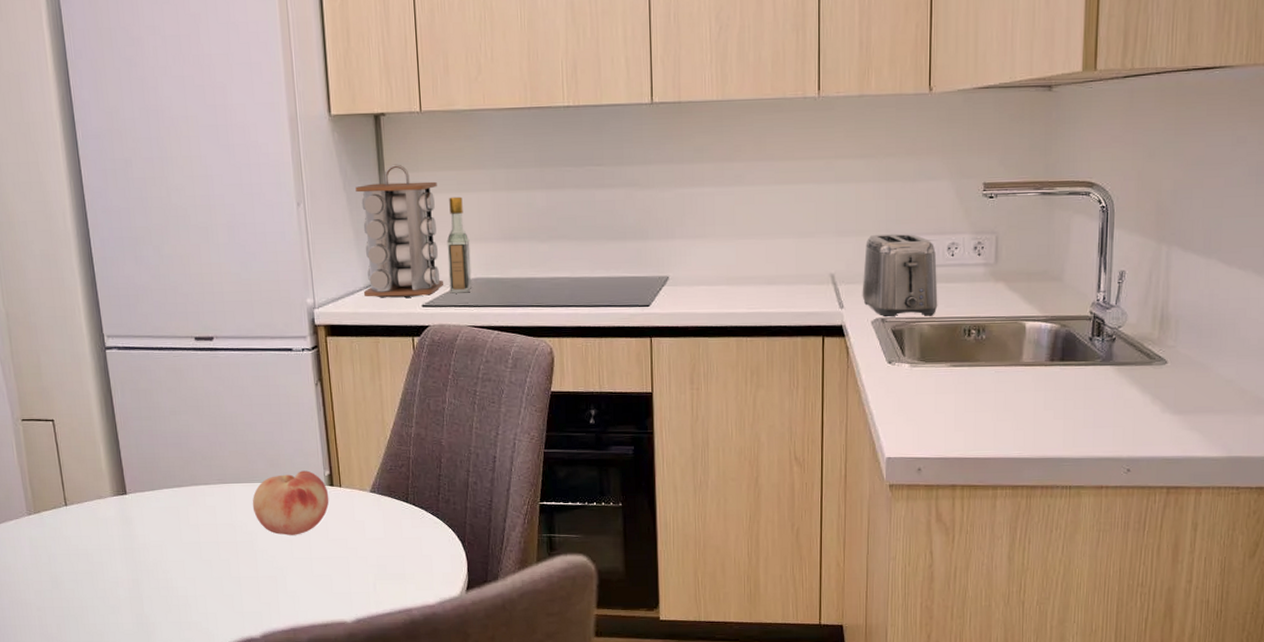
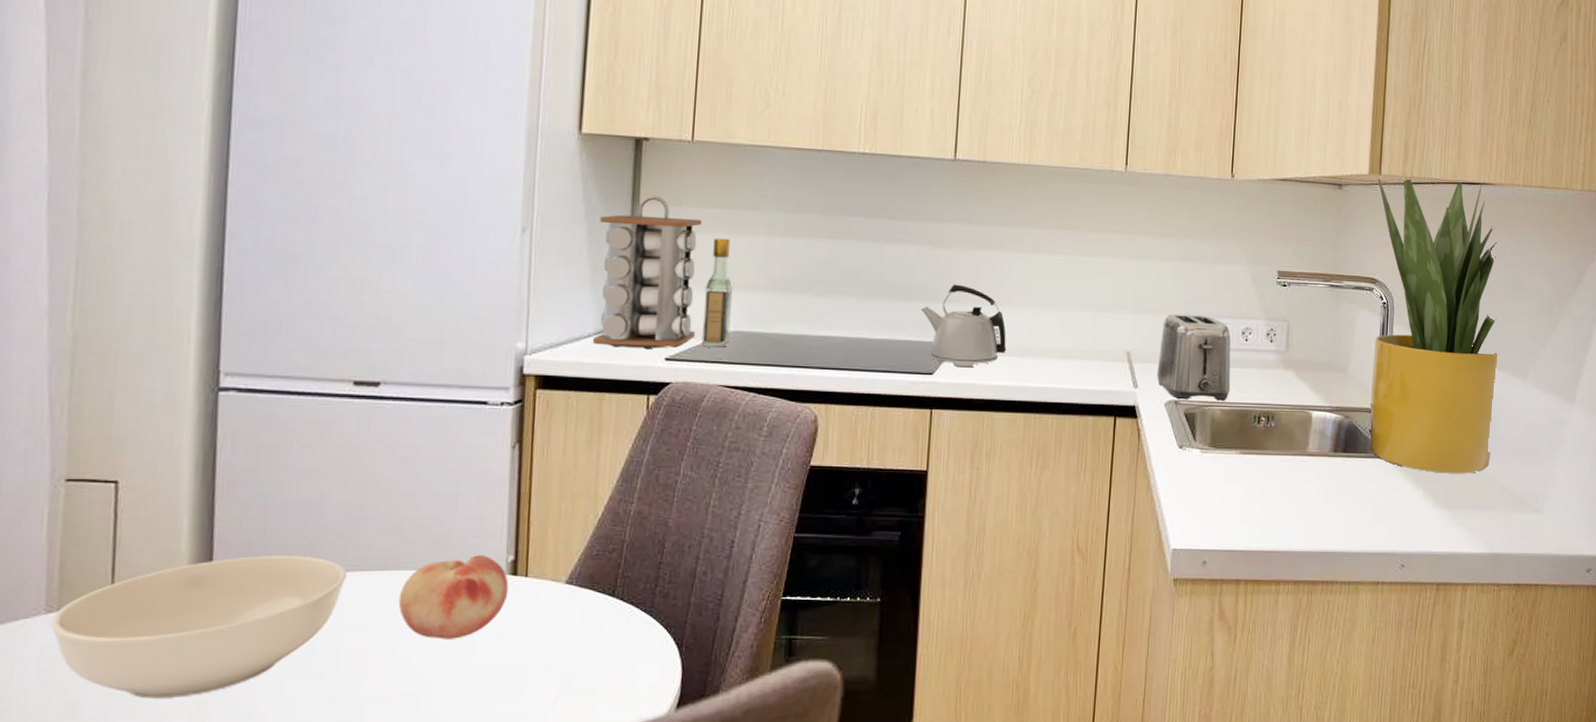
bowl: none [31,472,214,576] -> present [50,555,346,699]
kettle: none [633,221,715,297] -> present [920,284,1007,367]
planter: none [1089,66,1237,378] -> present [1370,176,1497,474]

